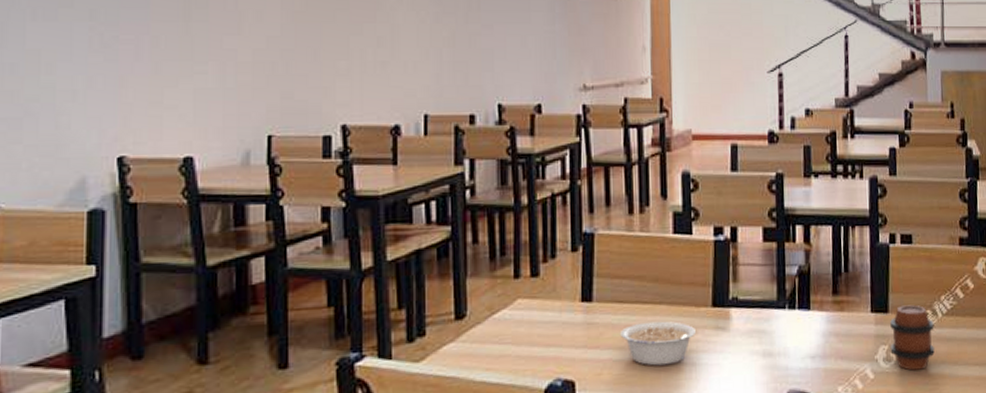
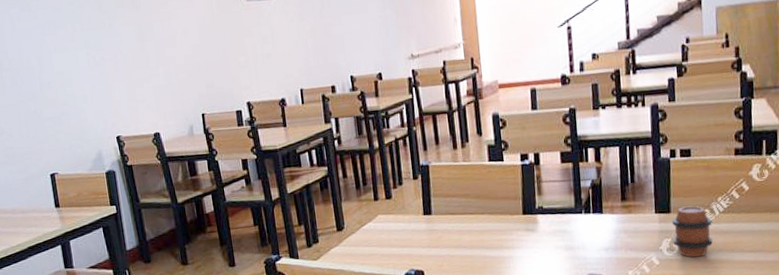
legume: present [619,321,696,366] -> none [453,226,511,259]

